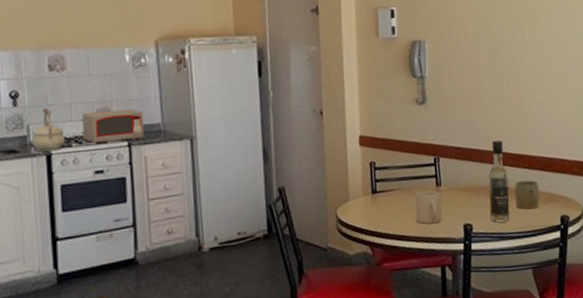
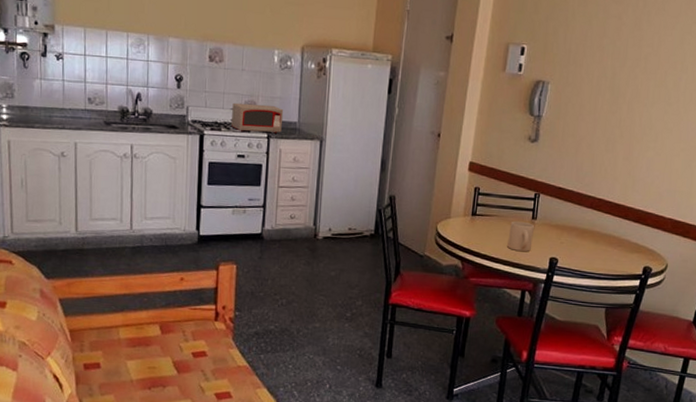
kettle: present [31,108,66,153] -> none [188,94,217,133]
bottle: present [488,140,510,223] -> none [576,186,603,263]
mug: present [514,180,540,210] -> none [603,228,630,256]

